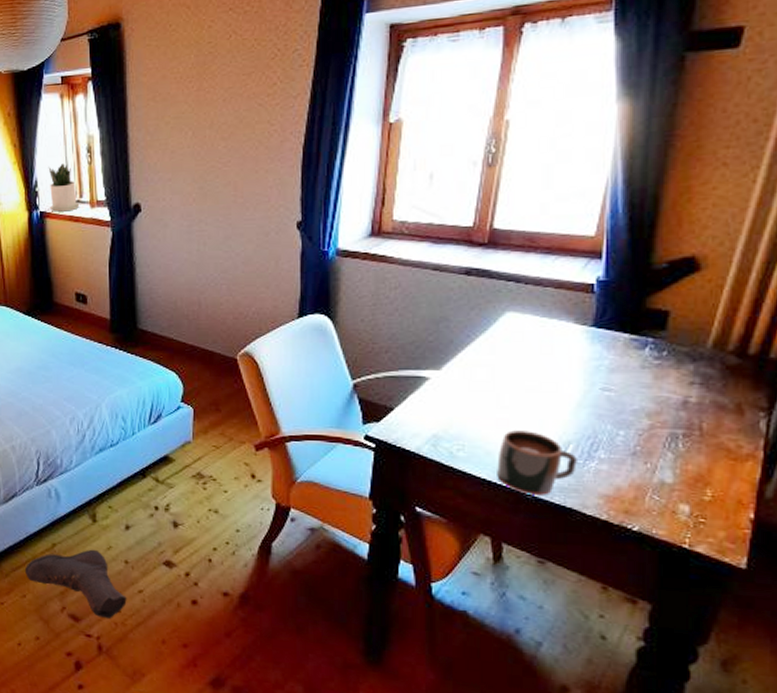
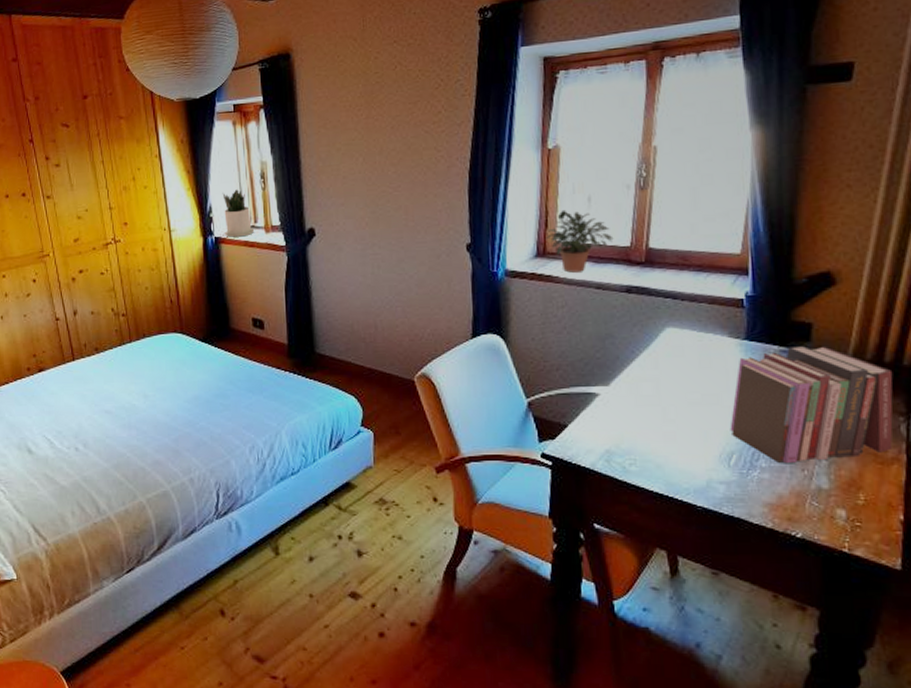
boot: present [24,549,127,618] -> none [205,584,313,657]
potted plant: none [380,187,455,253] -> present [544,209,614,273]
mug: present [497,430,577,495] -> none [667,443,741,506]
books: none [568,335,757,456] -> present [730,346,893,464]

